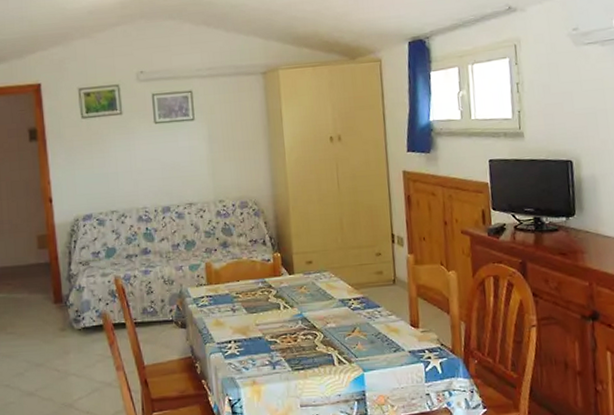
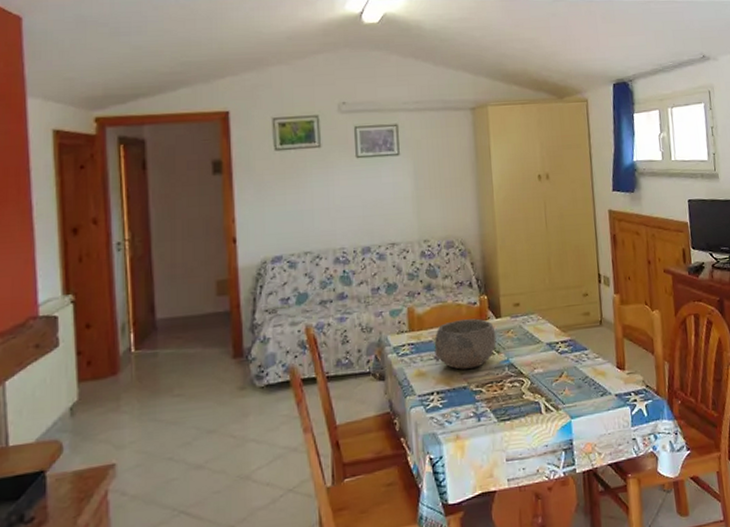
bowl: none [230,274,290,321] -> present [434,318,496,370]

